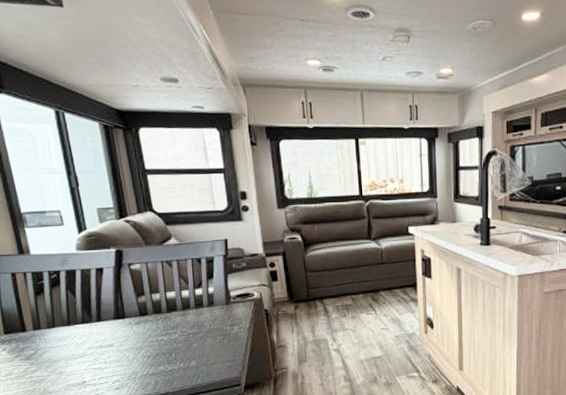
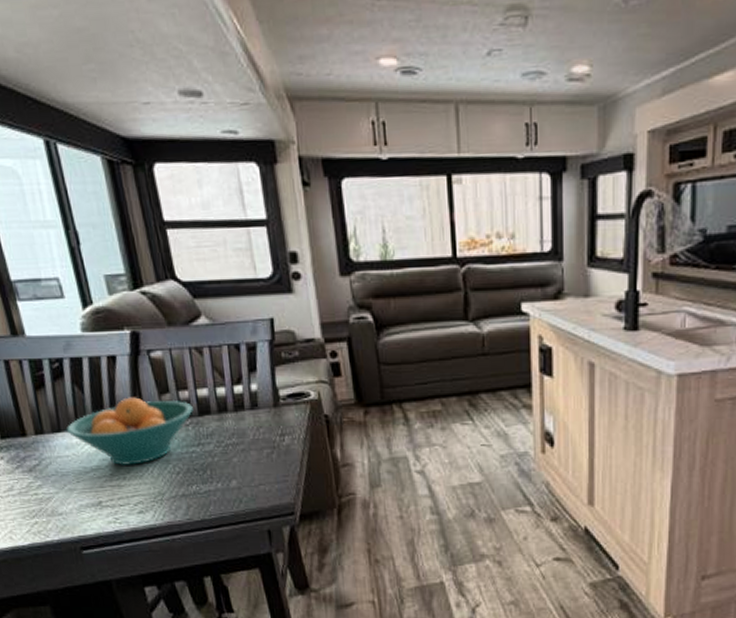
fruit bowl: none [59,299,163,353] -> present [66,397,193,467]

